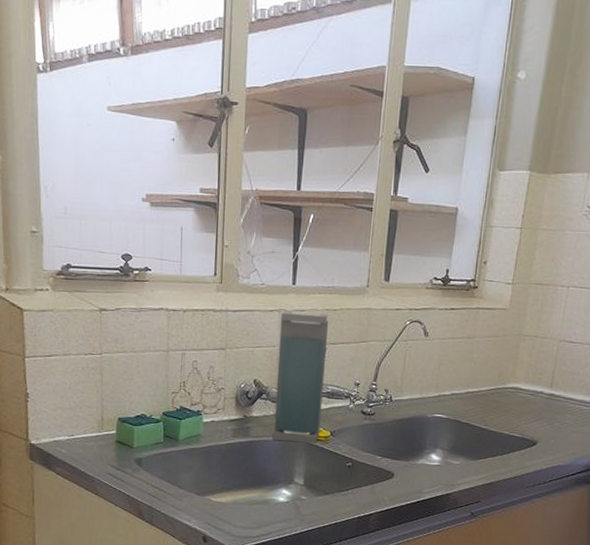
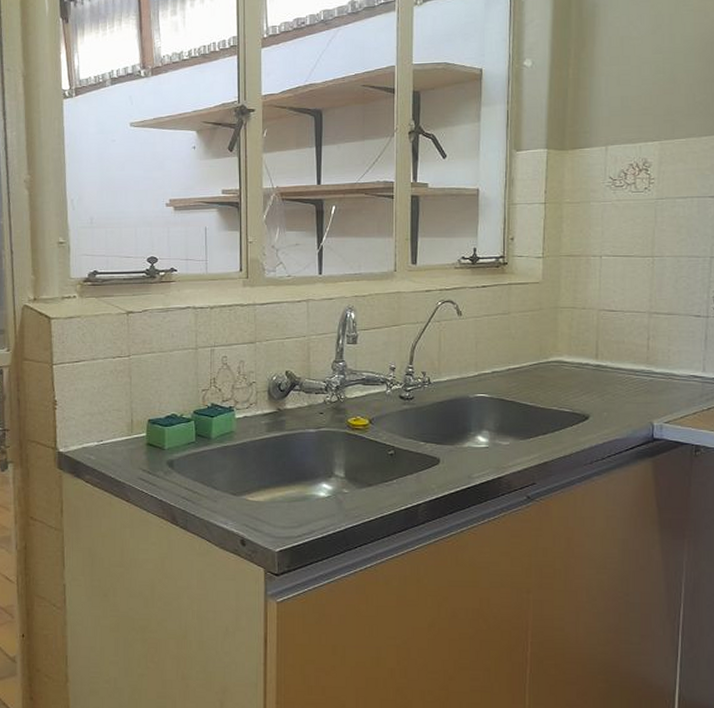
soap dispenser: present [272,310,329,444] -> none [308,300,359,433]

